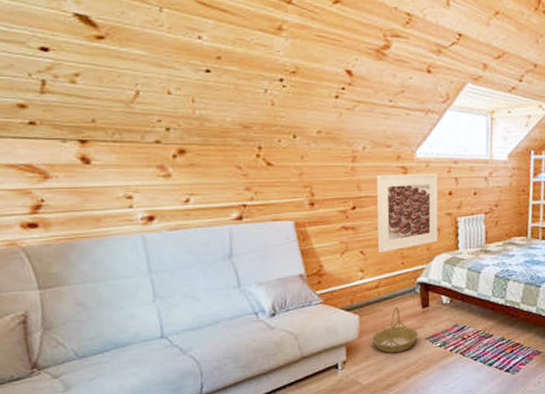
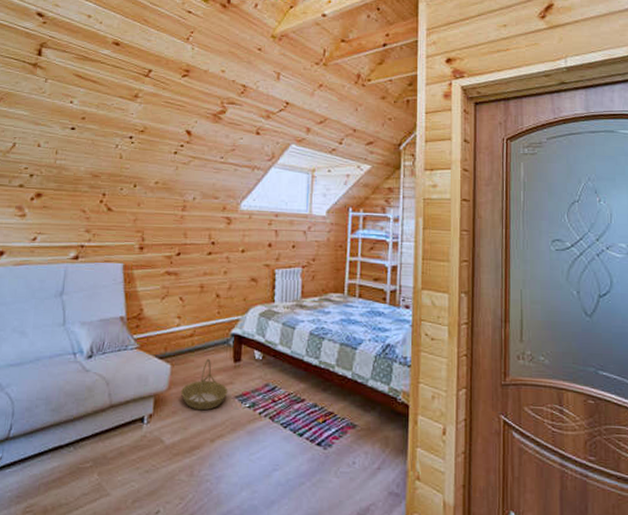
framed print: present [376,173,439,254] -> none [196,224,259,301]

